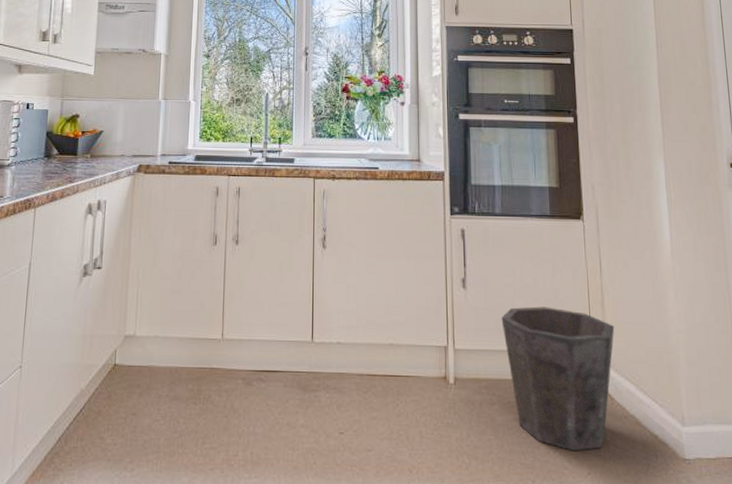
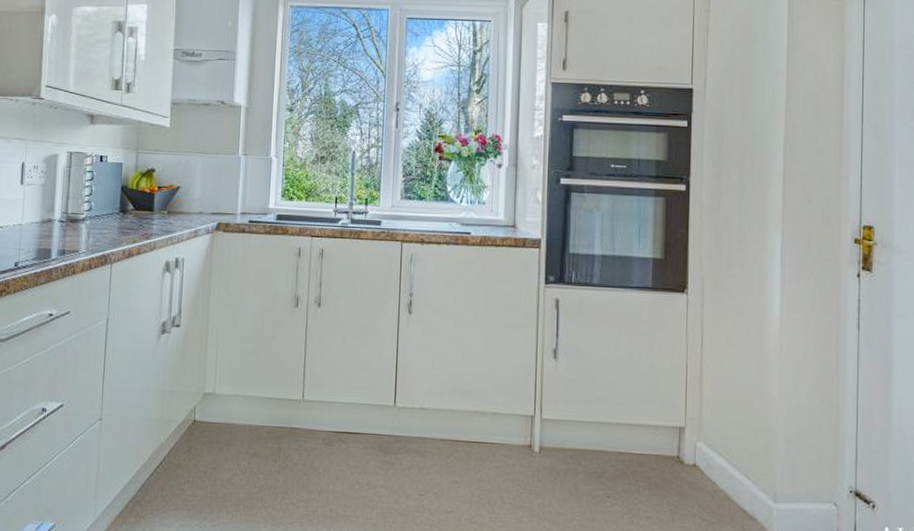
waste bin: present [501,306,615,451] -> none [592,379,712,522]

